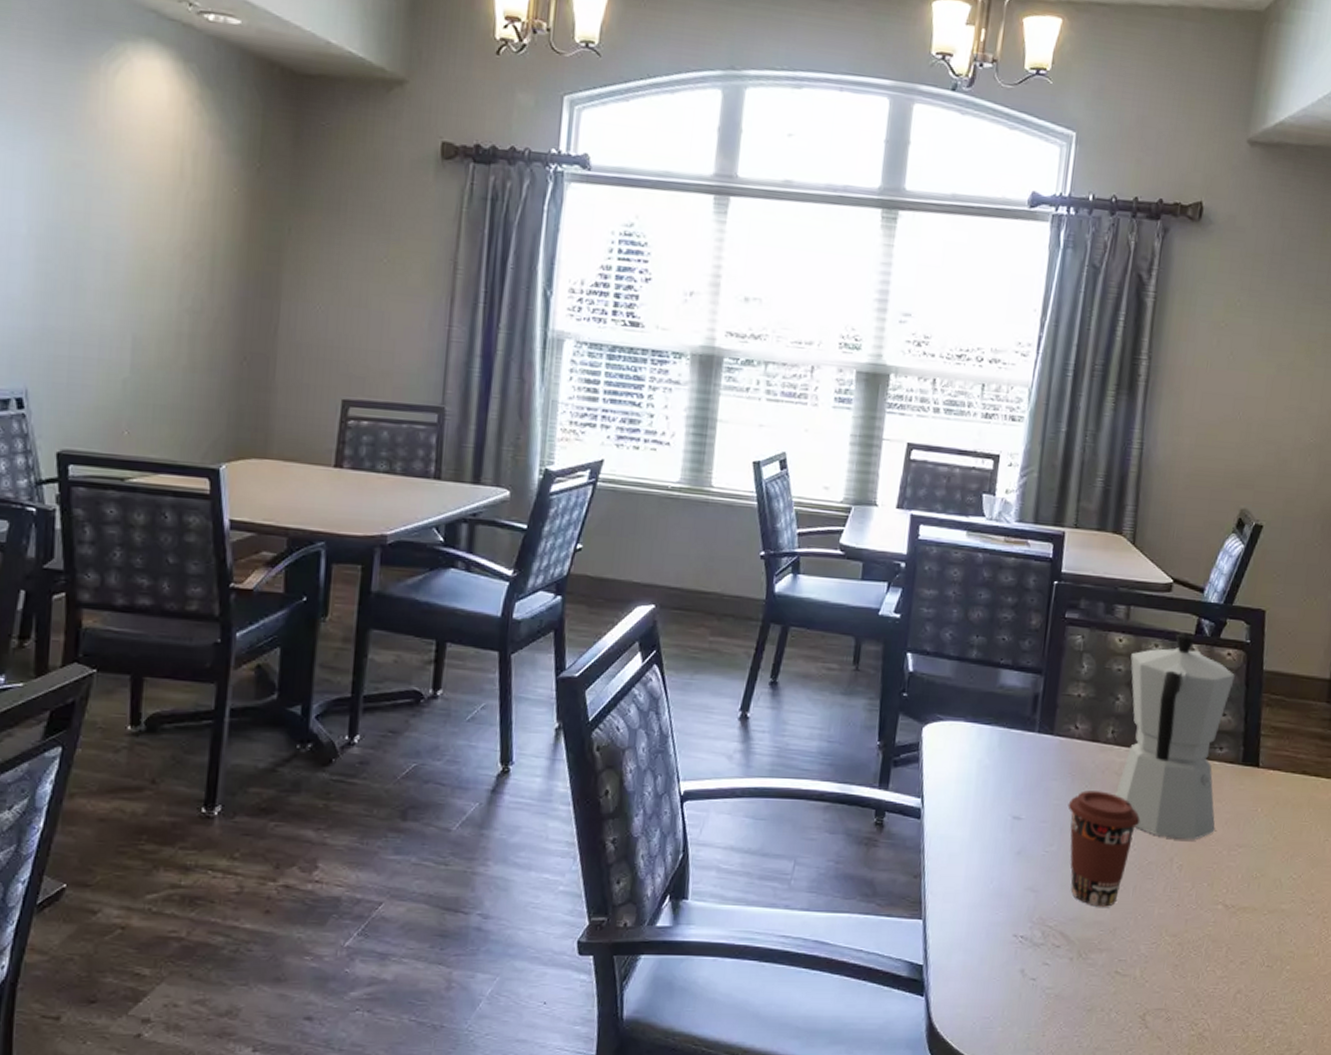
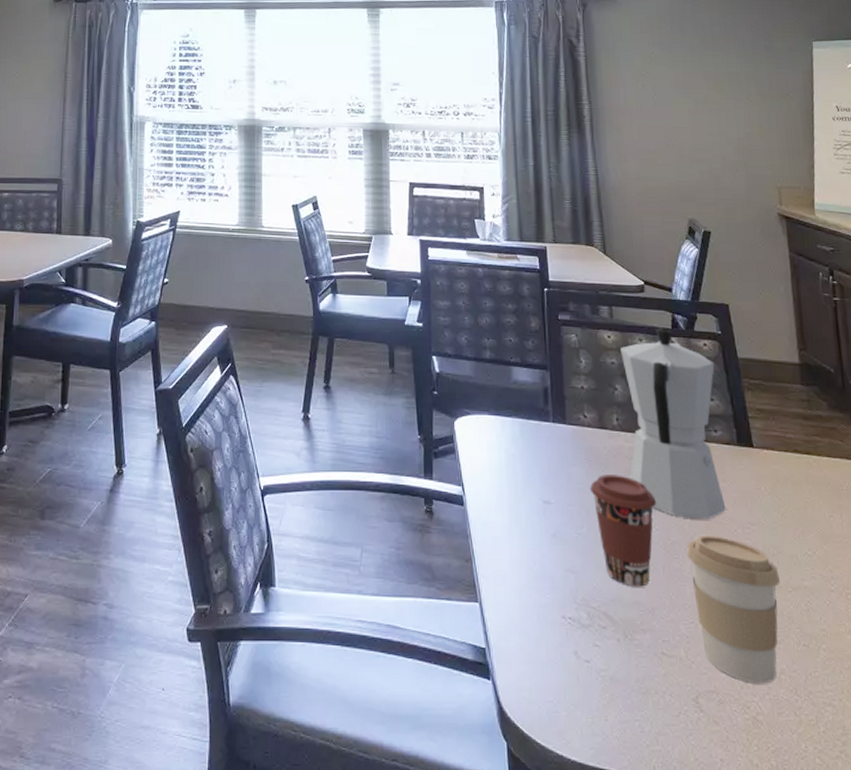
coffee cup: none [1161,857,1258,1002] -> present [686,536,780,684]

